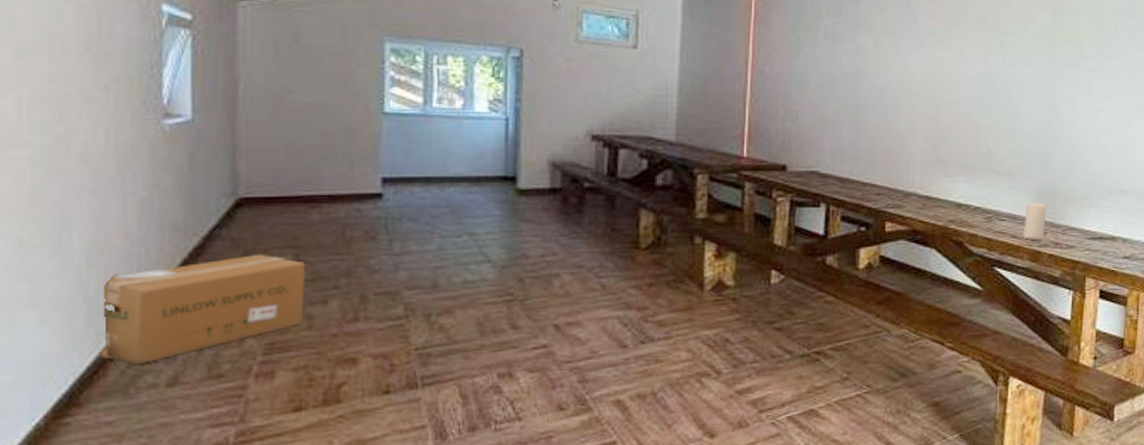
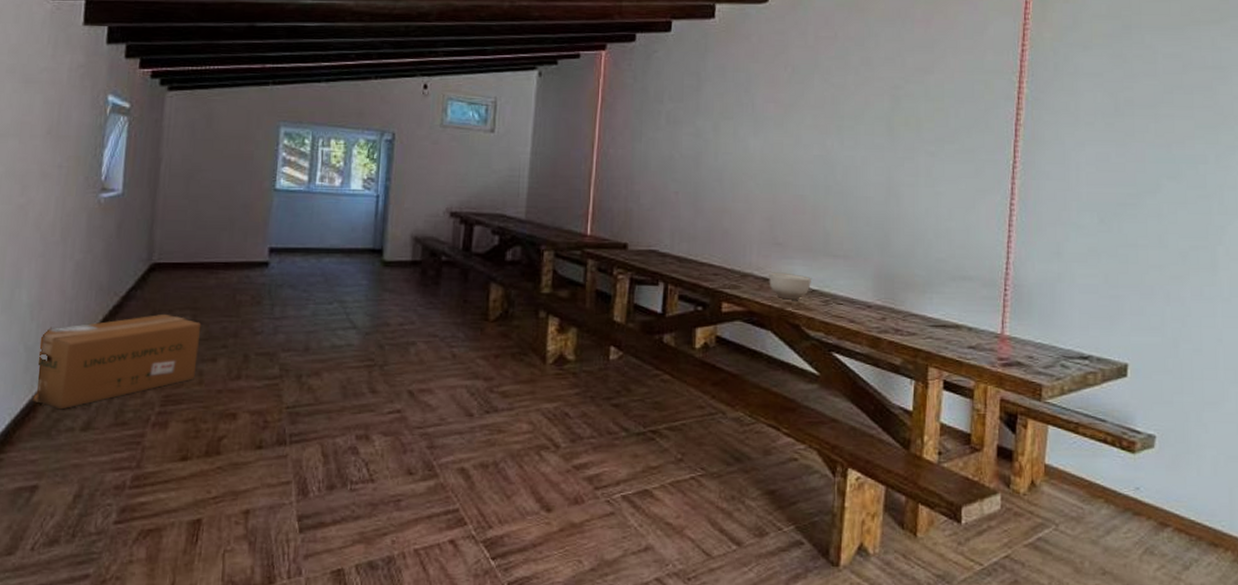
bowl: none [932,190,975,217] -> present [769,272,812,300]
candle: present [1022,203,1046,241] -> none [861,287,885,327]

